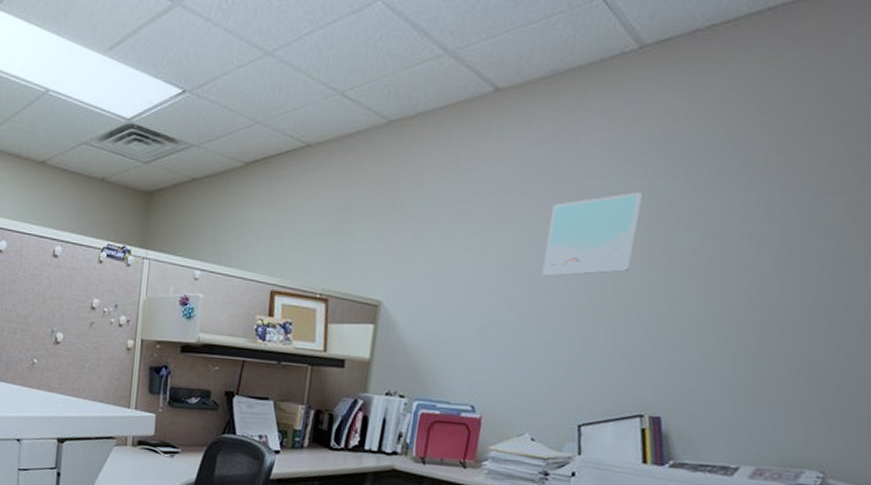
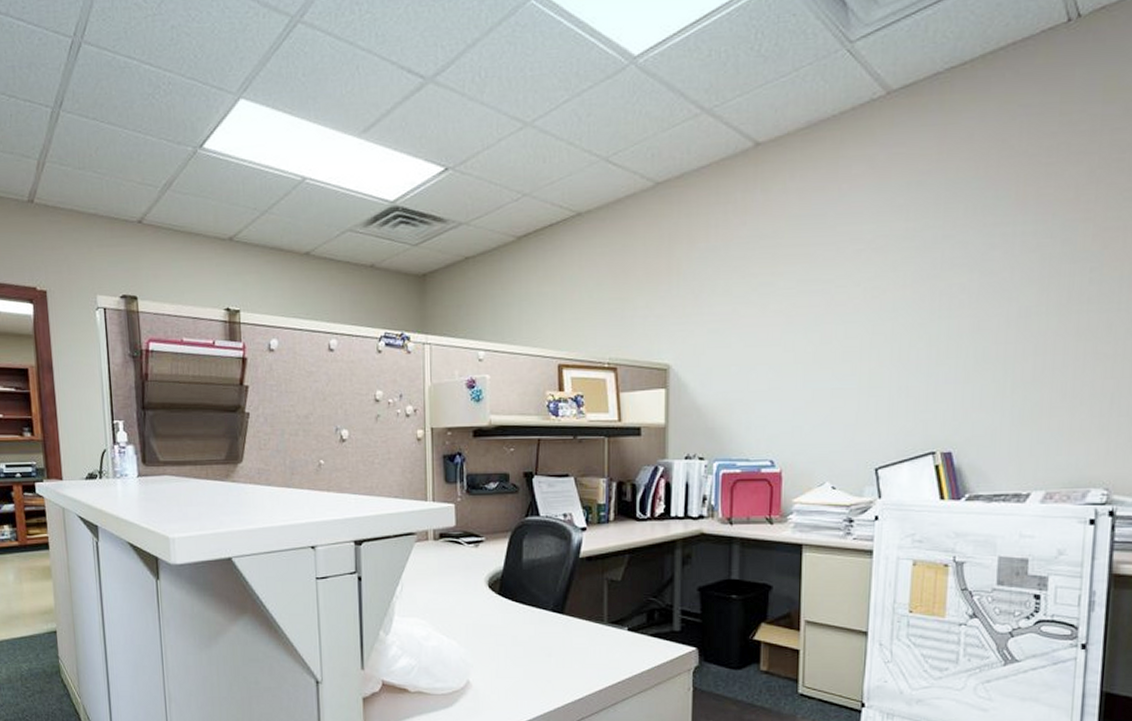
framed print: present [542,191,642,277] -> none [822,233,907,325]

